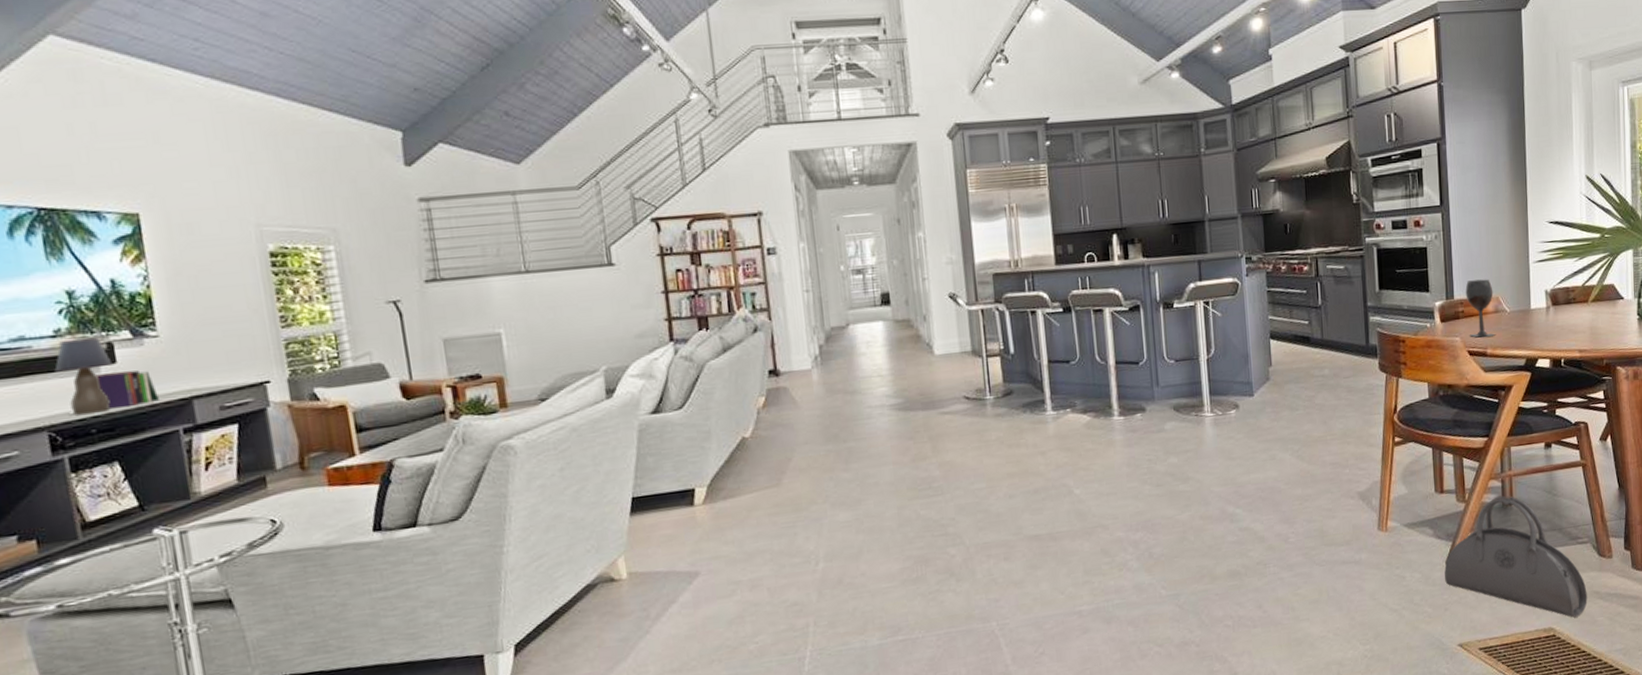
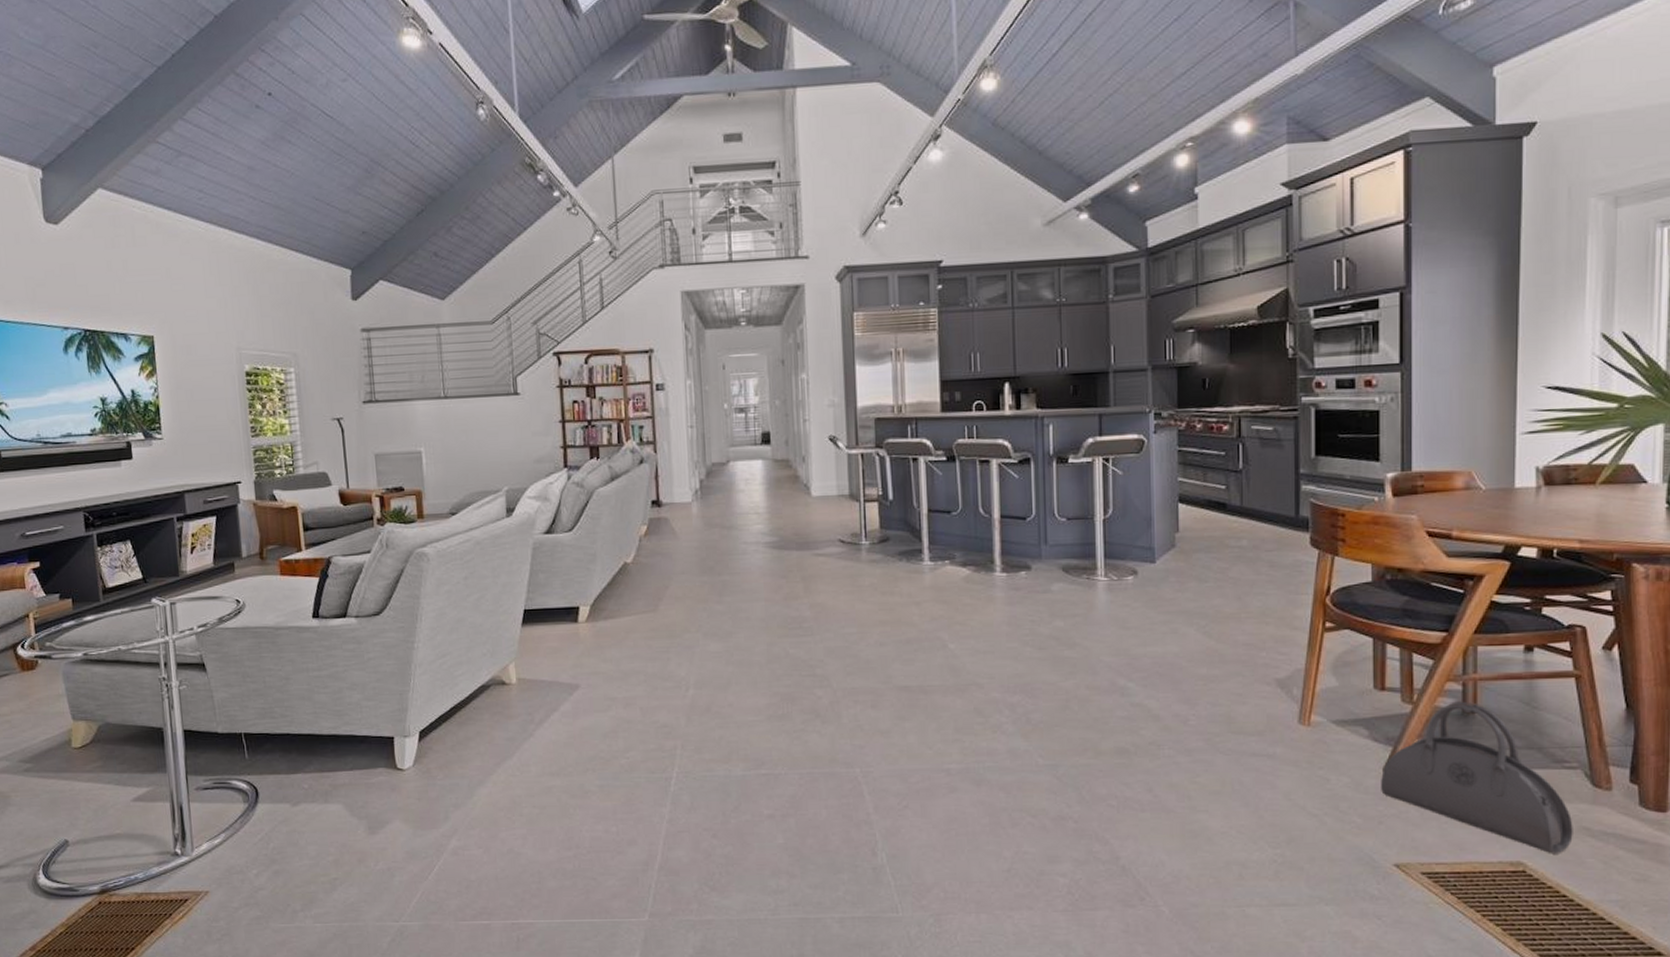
table lamp: present [54,337,113,417] -> none [90,436,130,501]
books: present [96,370,159,410] -> none [118,466,161,497]
wine glass: present [1465,279,1495,338] -> none [1427,450,1465,517]

